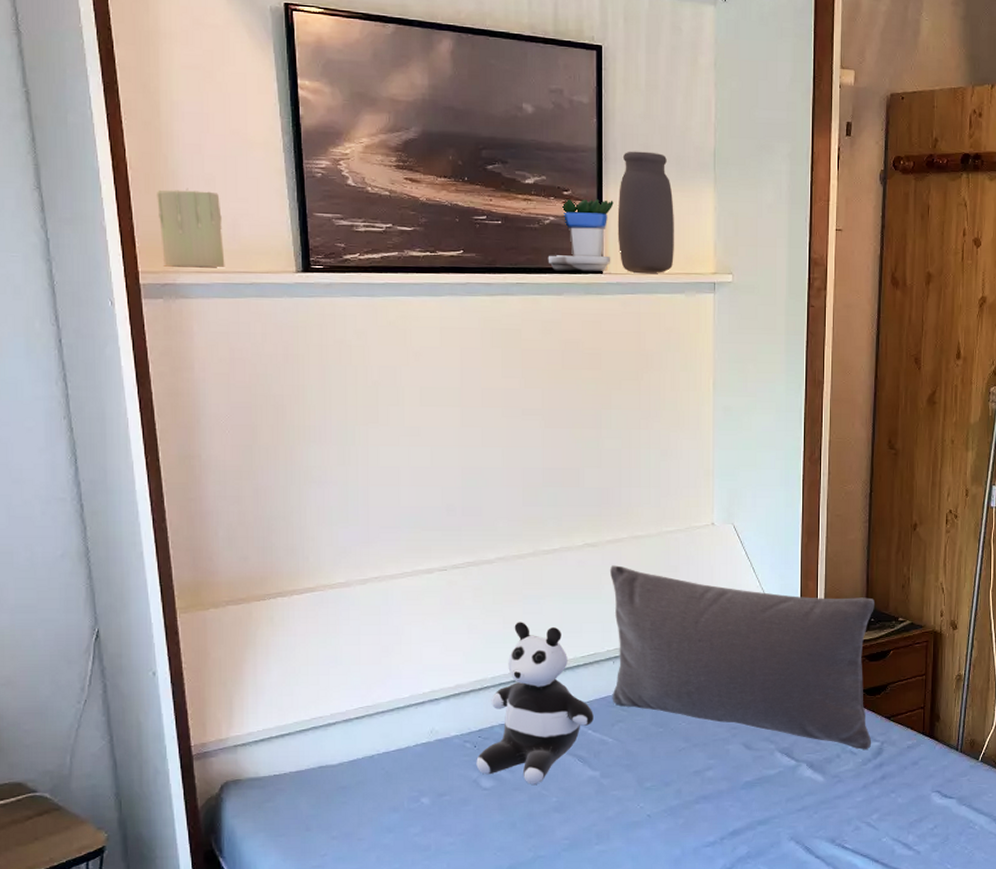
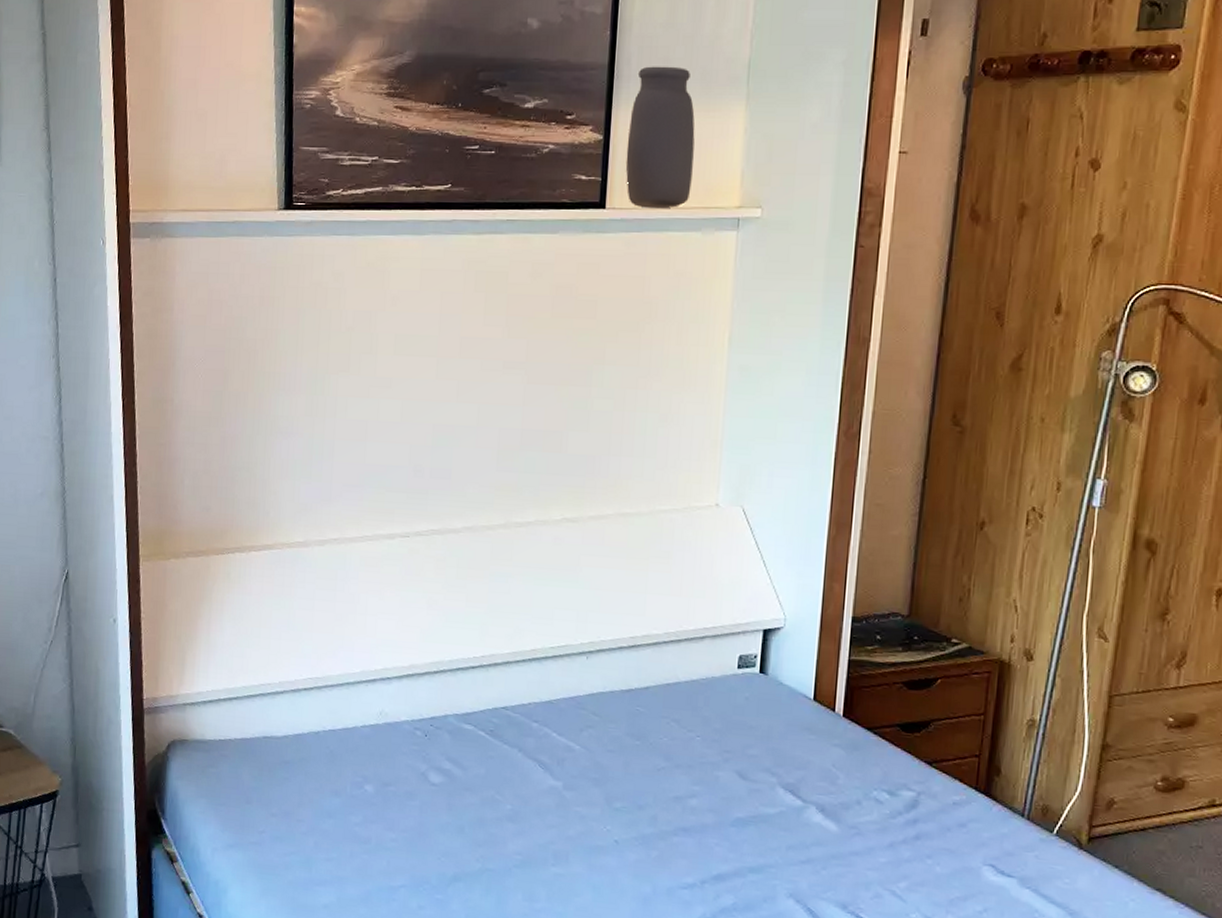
candle: present [157,188,225,268] -> none [151,124,211,206]
stuffed animal: present [476,622,594,785] -> none [425,601,560,787]
flowerpot: present [548,199,614,273] -> none [543,123,624,207]
pillow: present [609,565,874,750] -> none [582,545,920,799]

